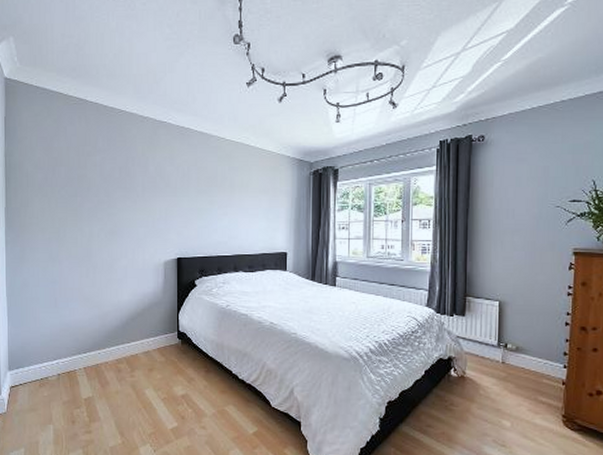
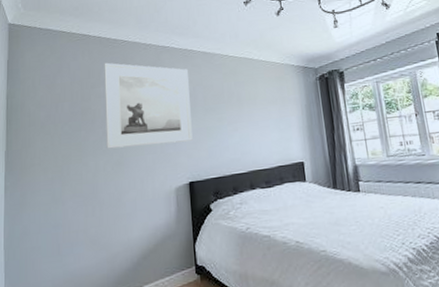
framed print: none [100,131,183,219] -> present [104,62,193,149]

